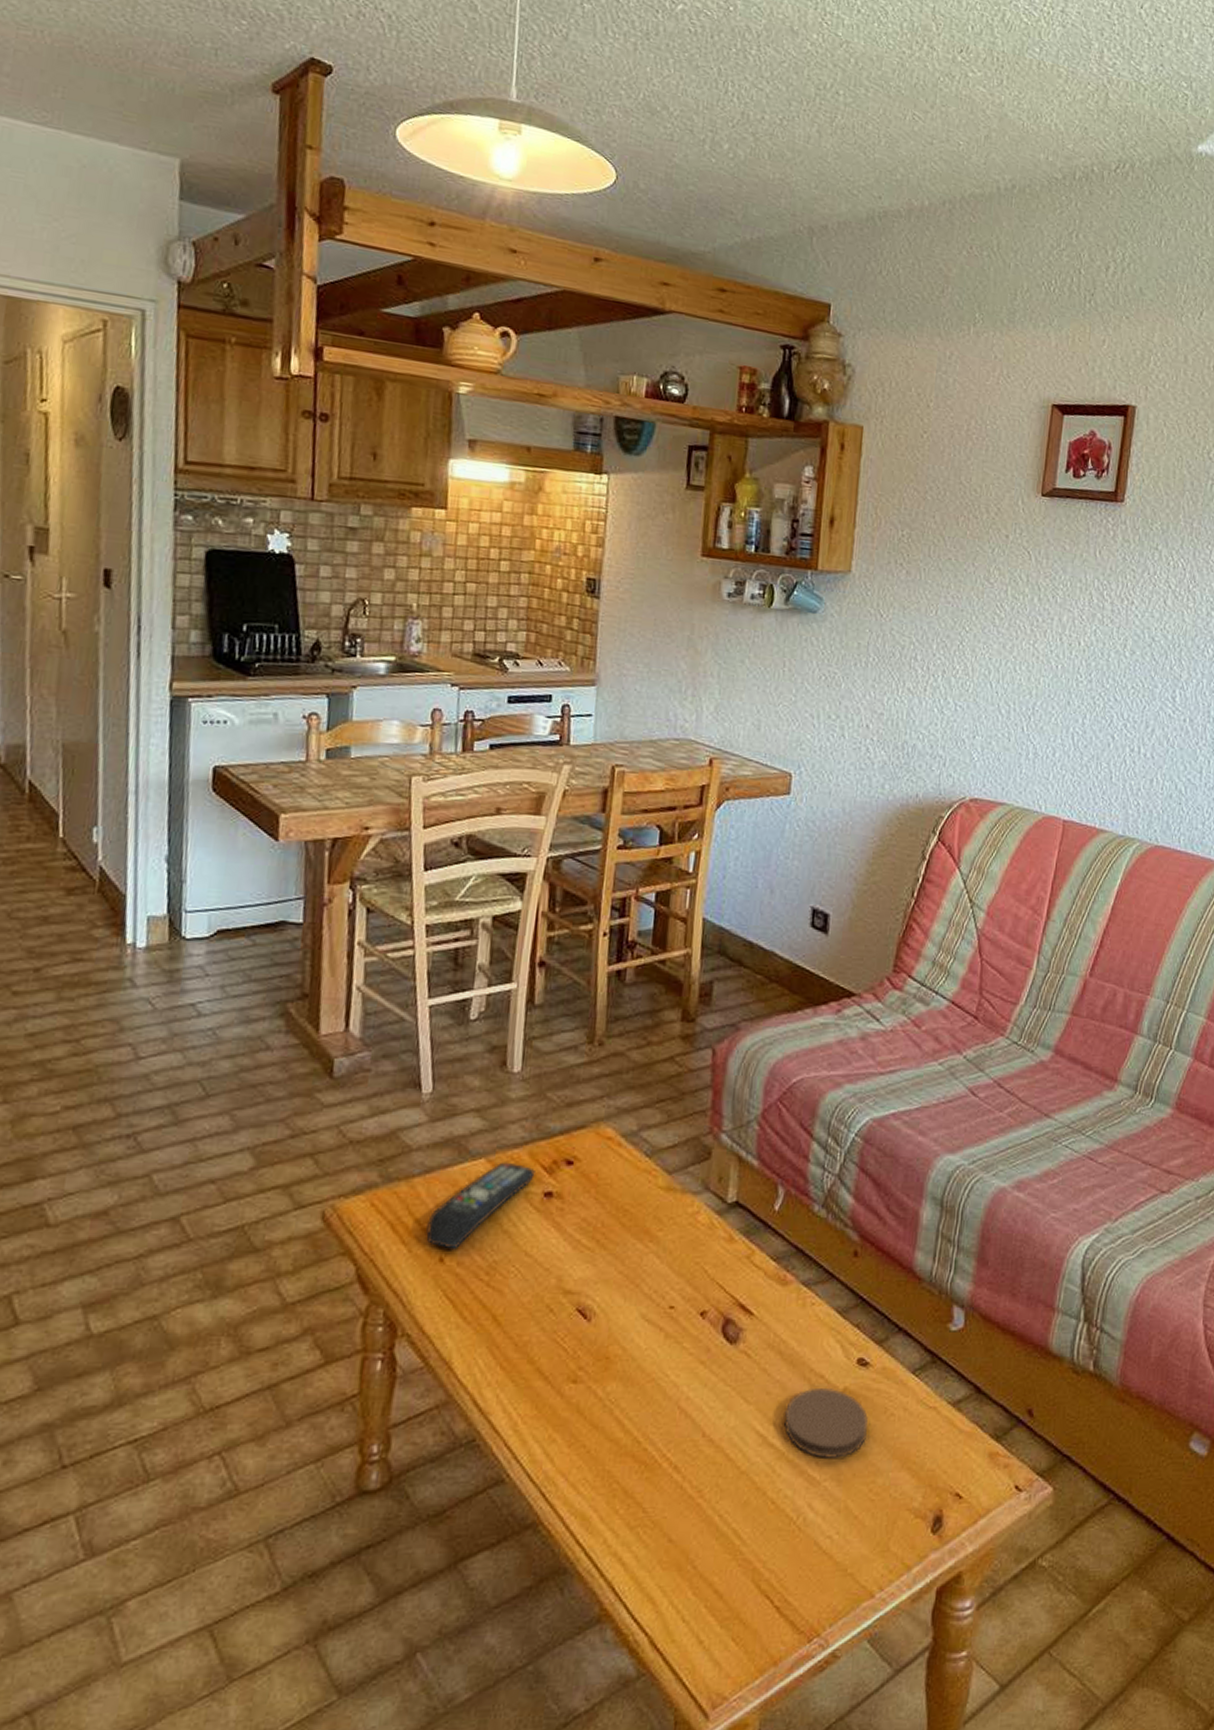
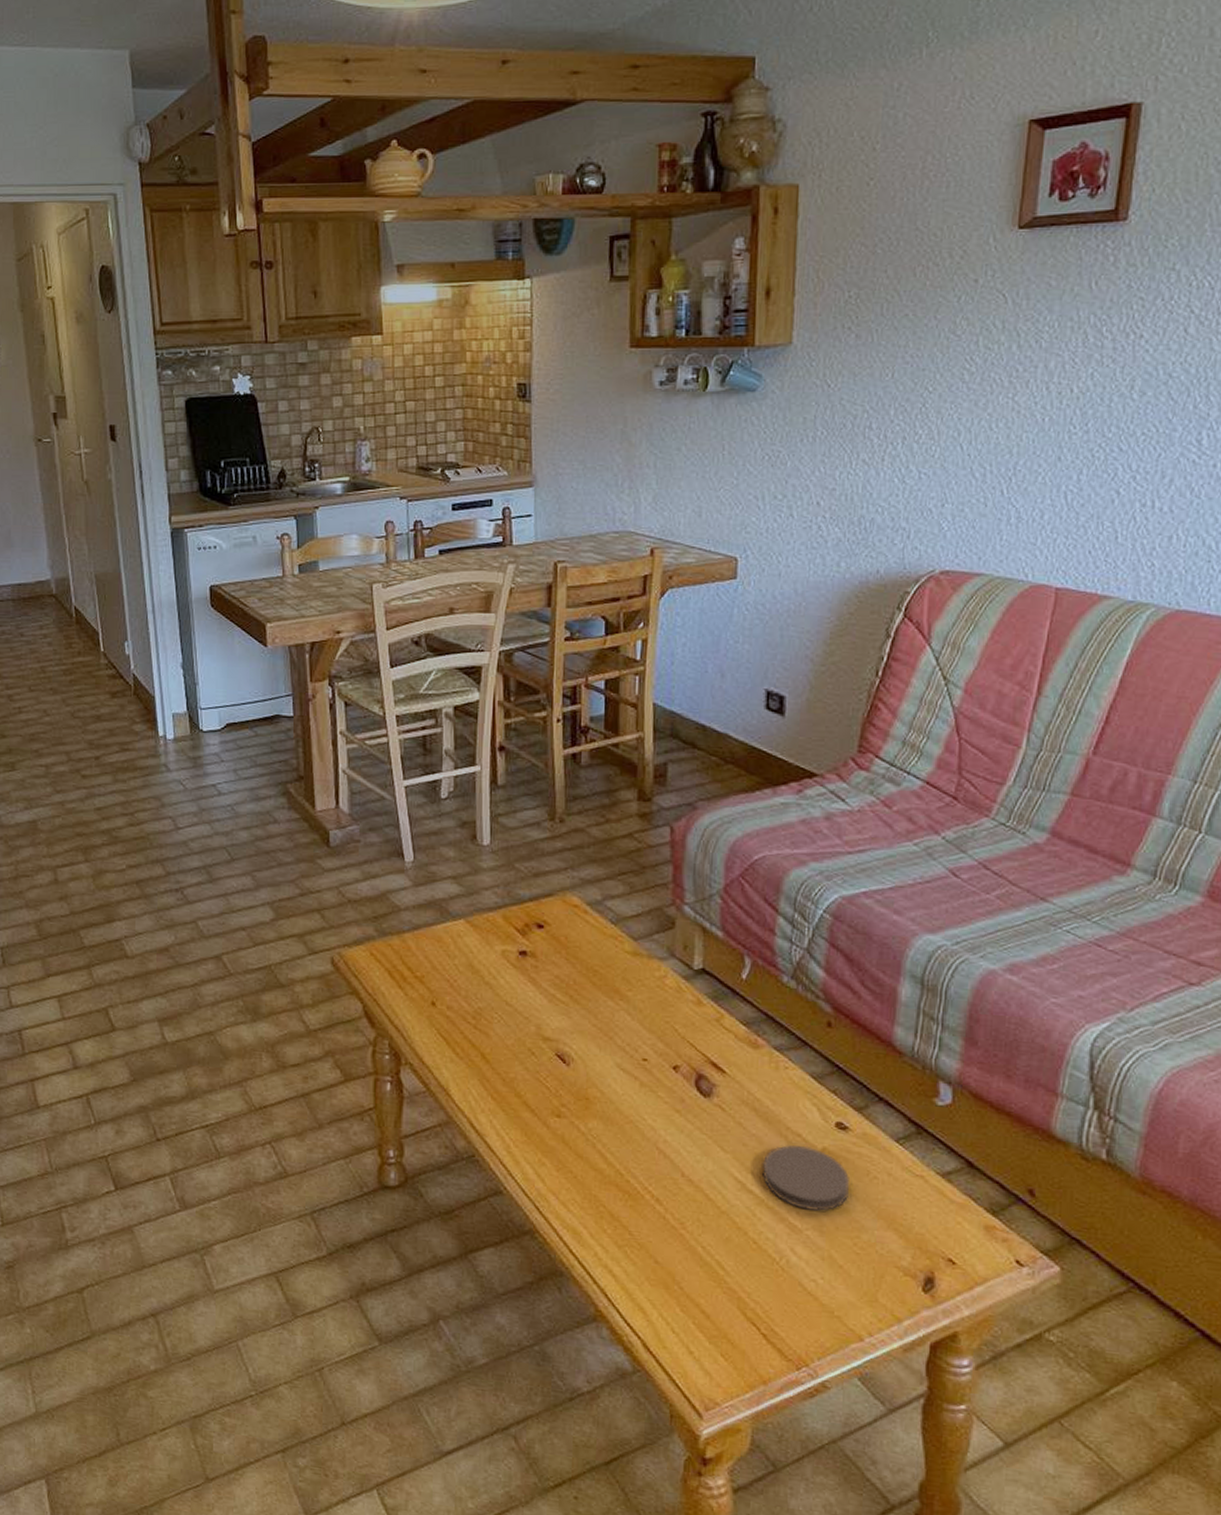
remote control: present [426,1162,535,1250] -> none [419,923,509,996]

